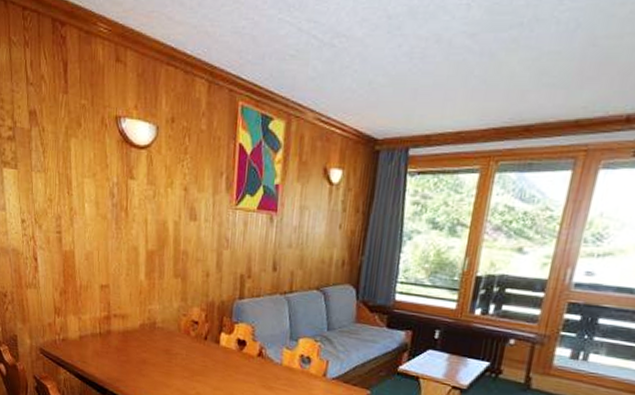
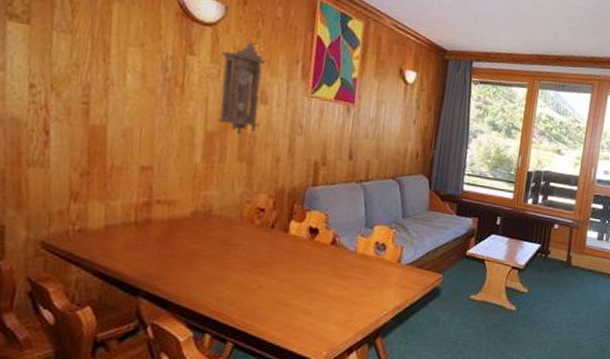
pendulum clock: none [155,159,194,252] -> present [218,41,266,135]

